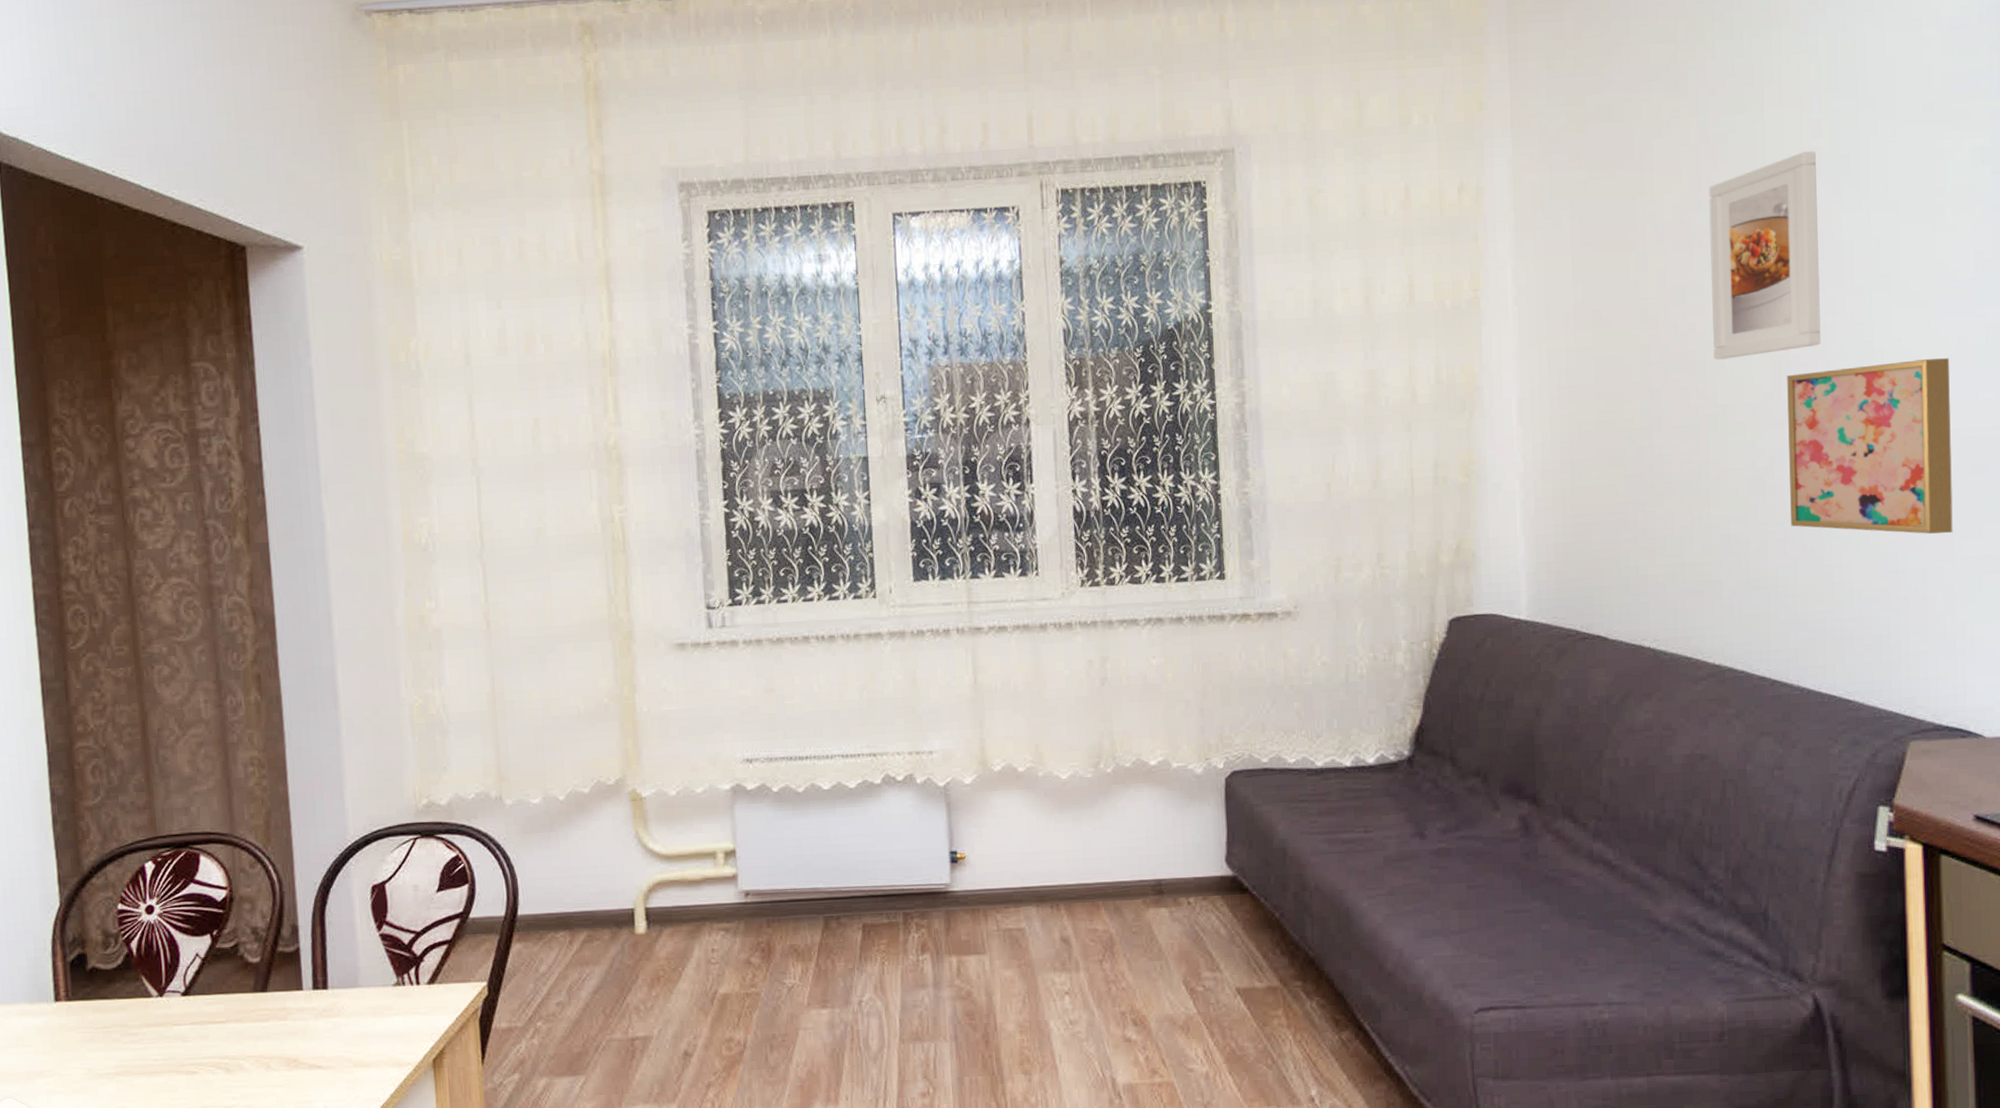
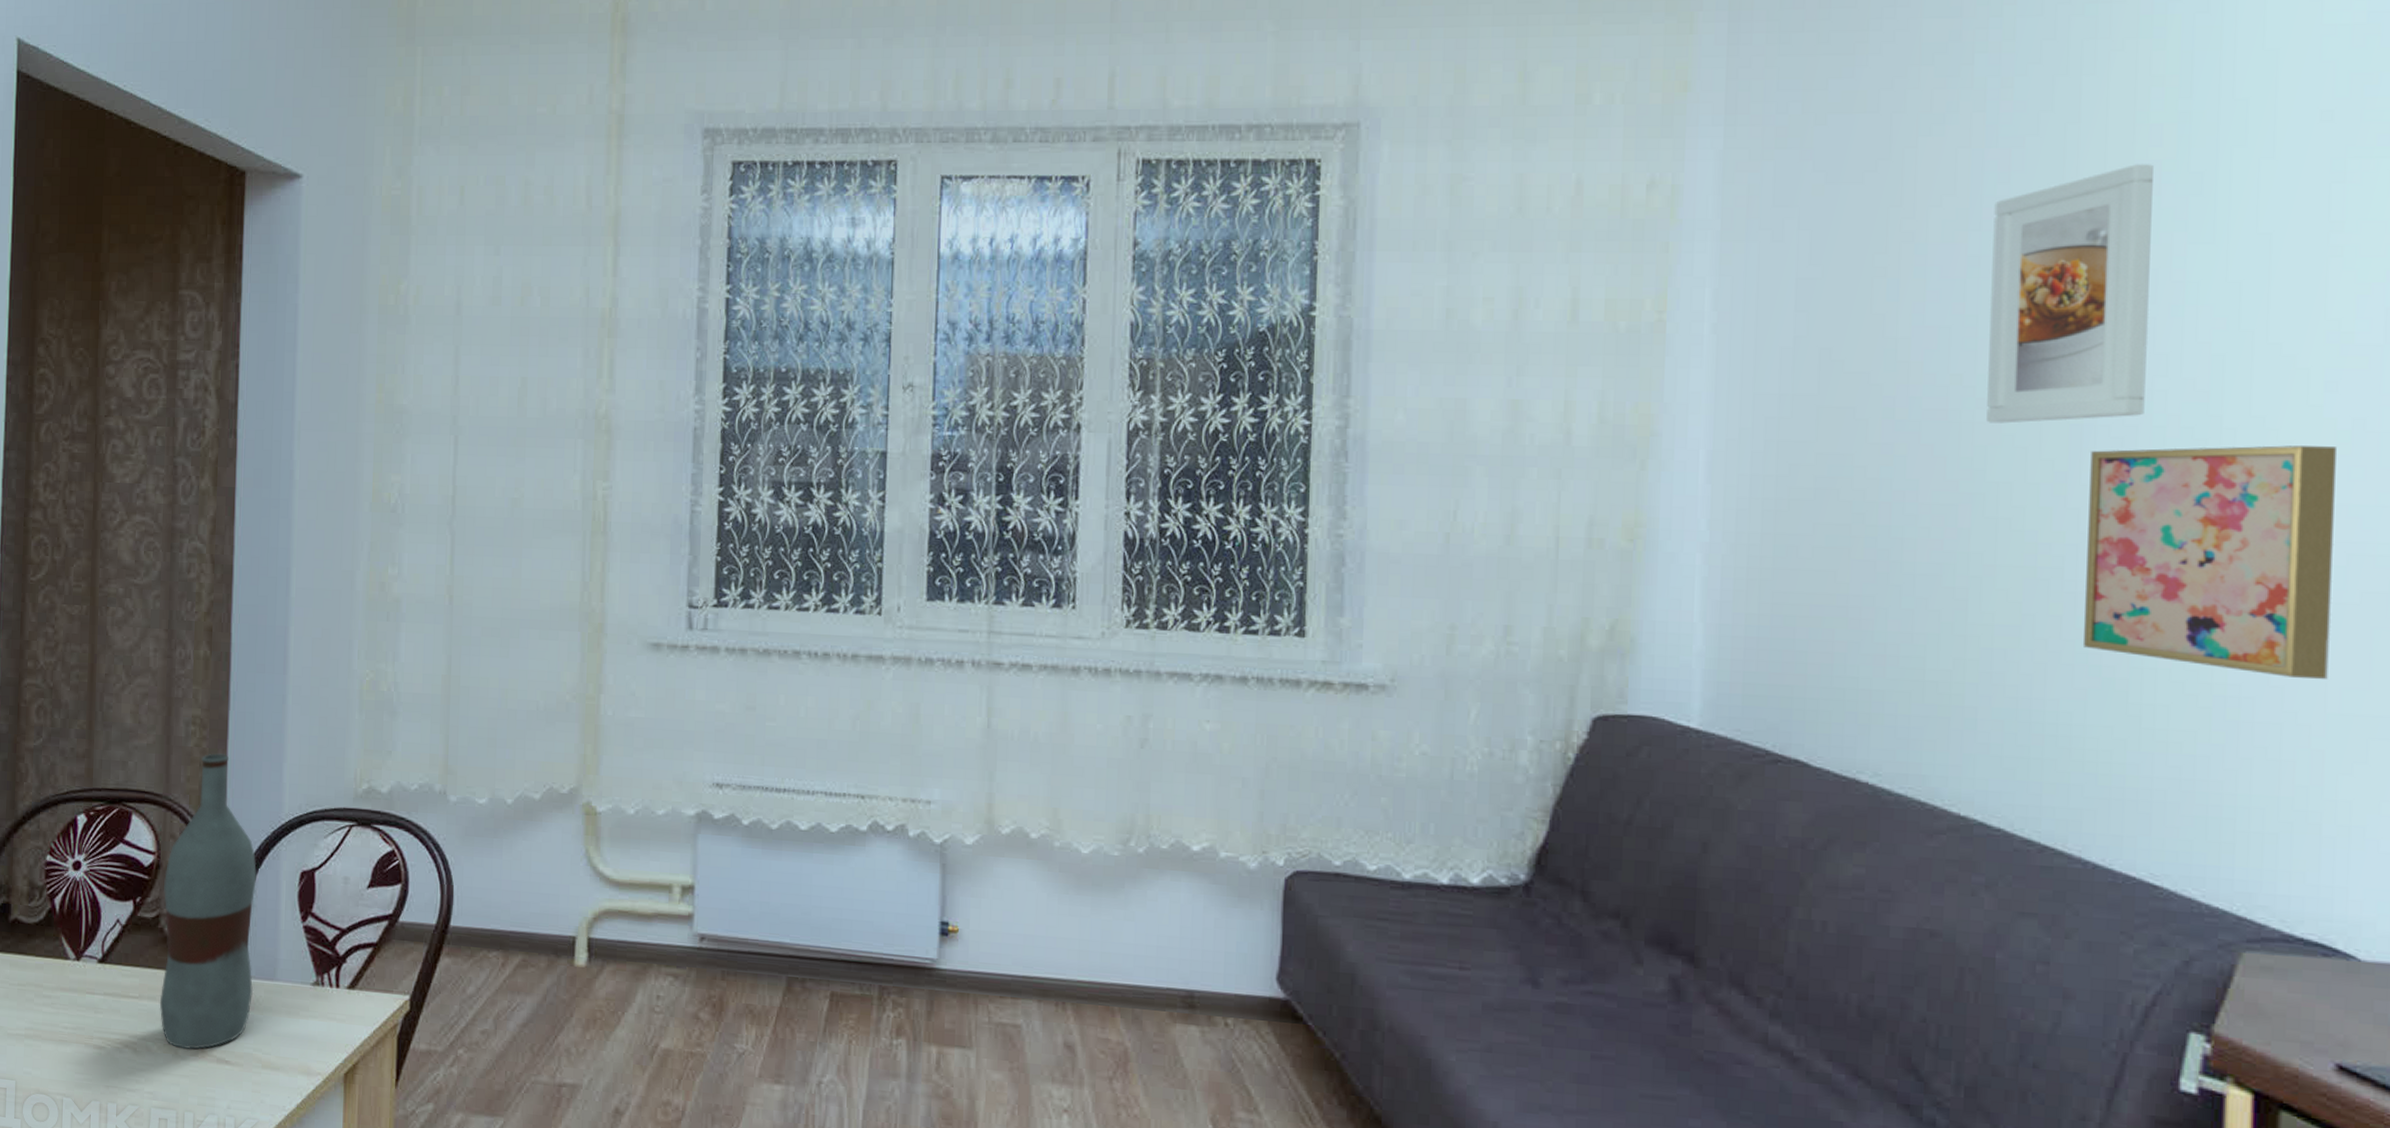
bottle: none [238,789,338,1062] -> present [159,753,258,1050]

